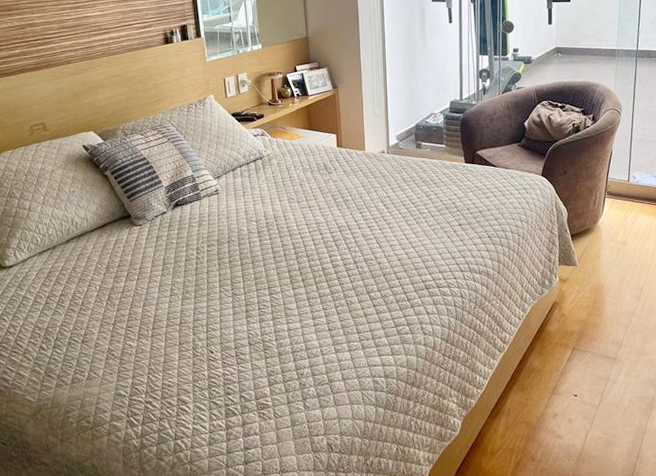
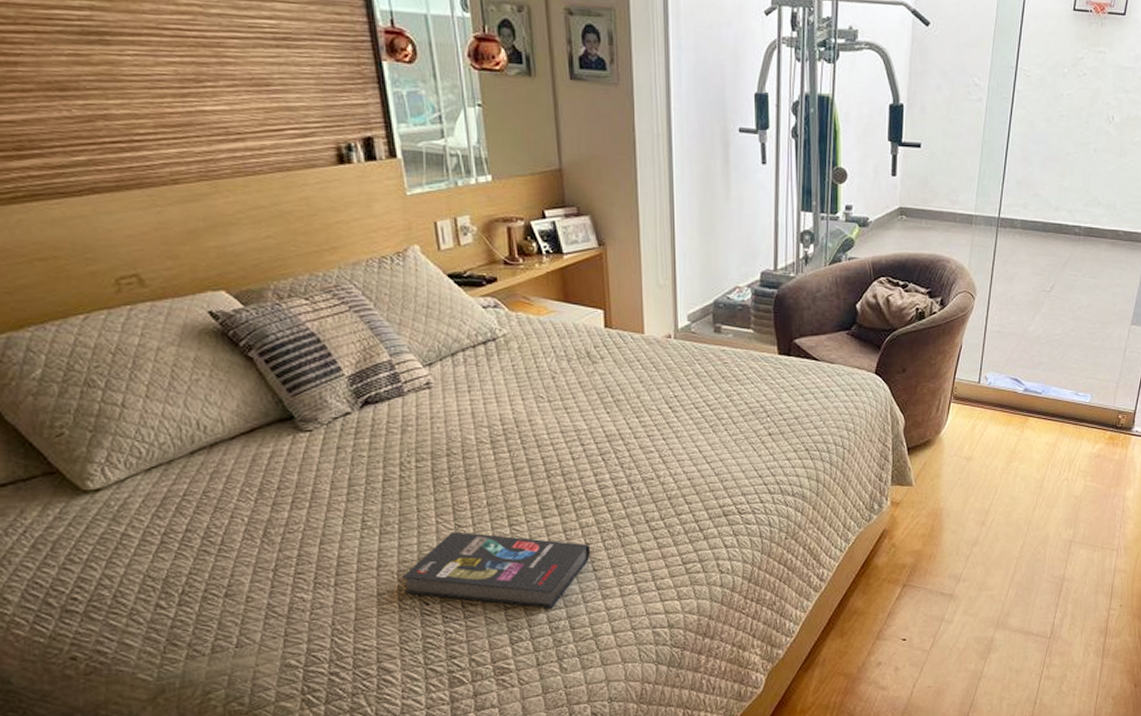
book: none [196,298,327,358] -> present [402,531,591,608]

